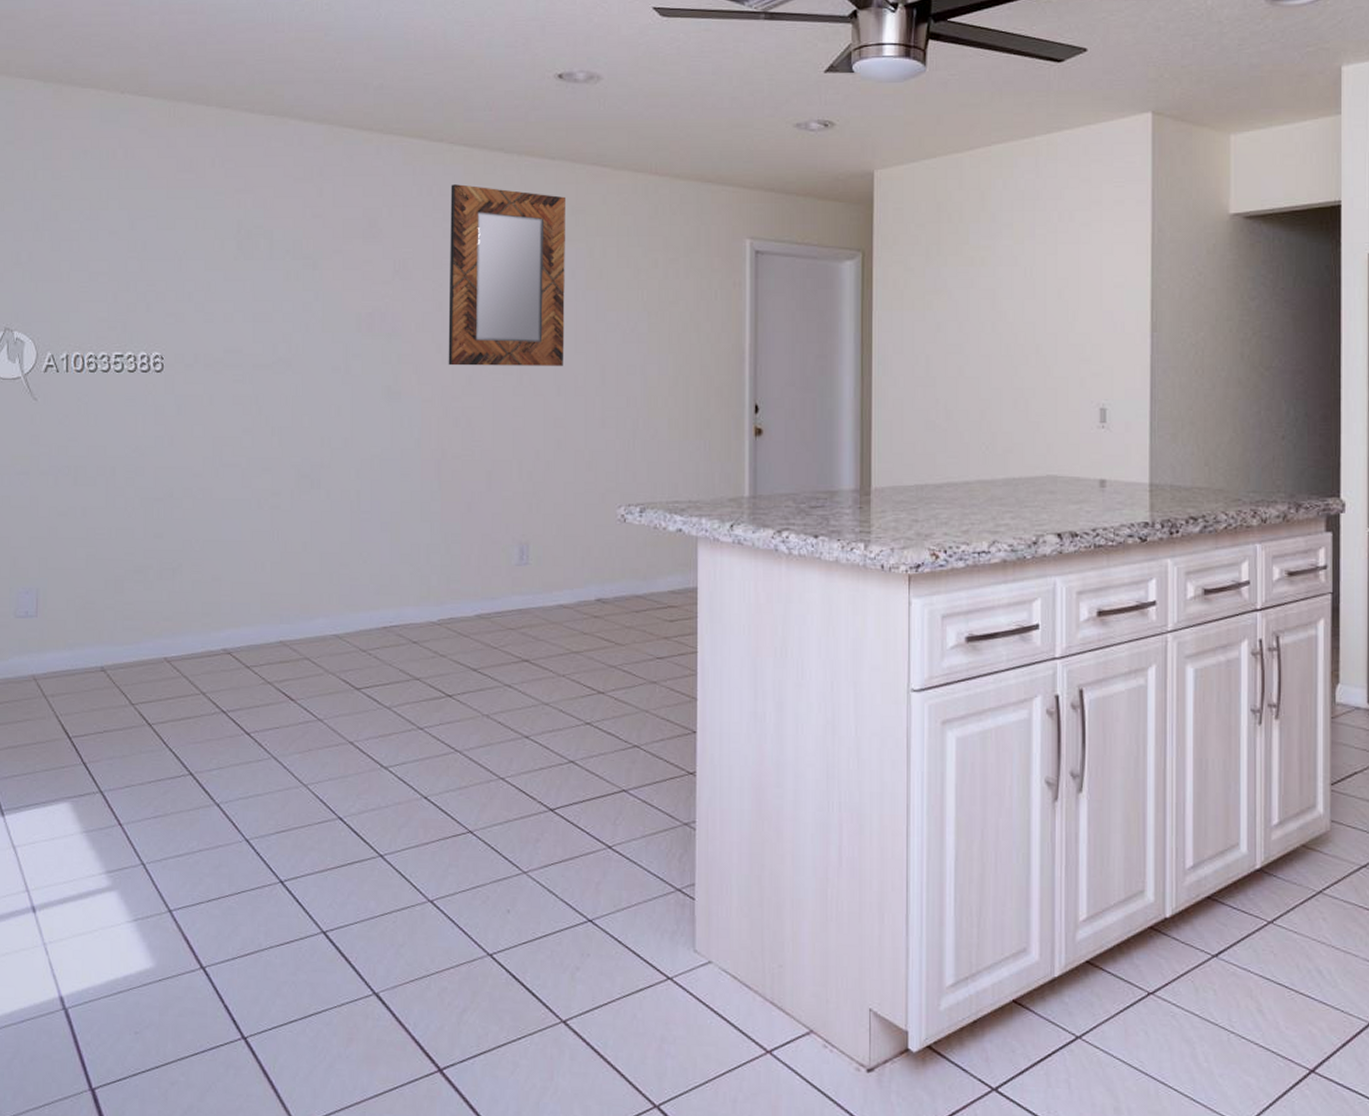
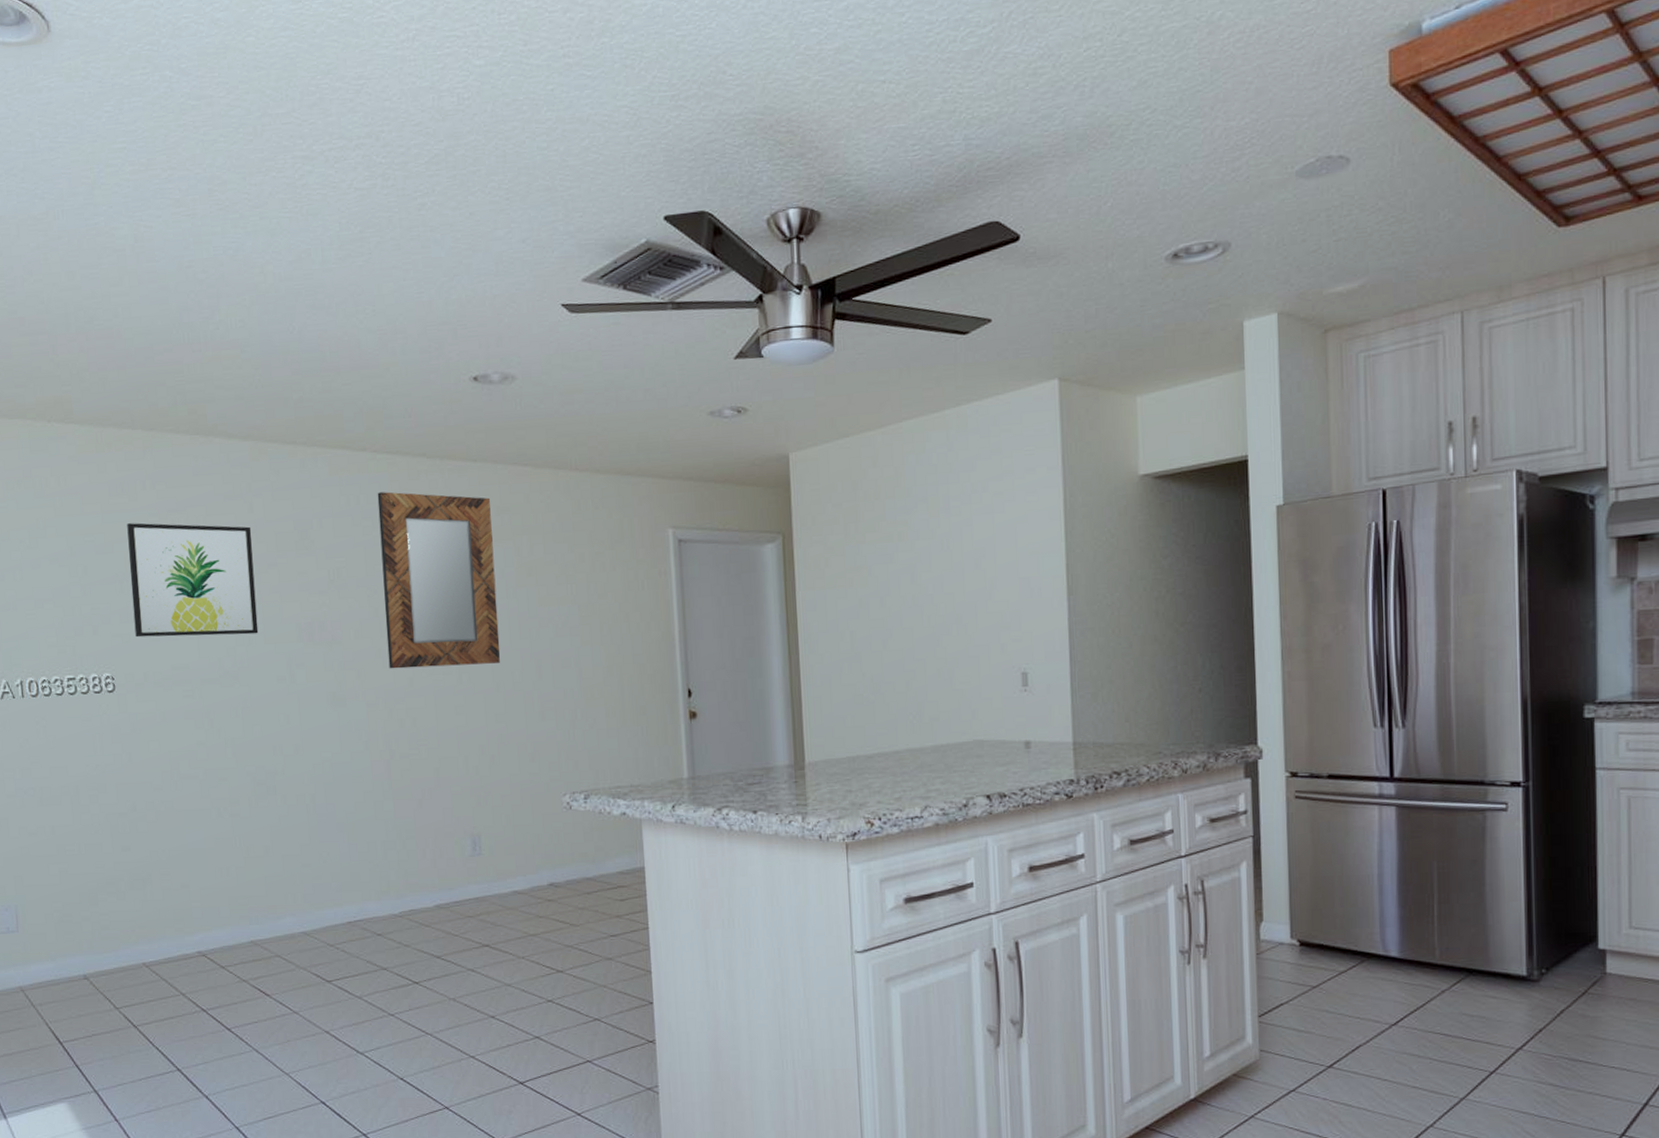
wall art: none [189,200,319,321] -> present [127,523,259,638]

